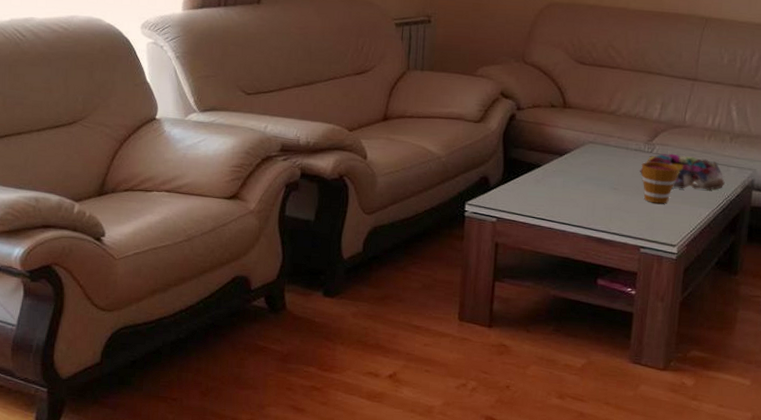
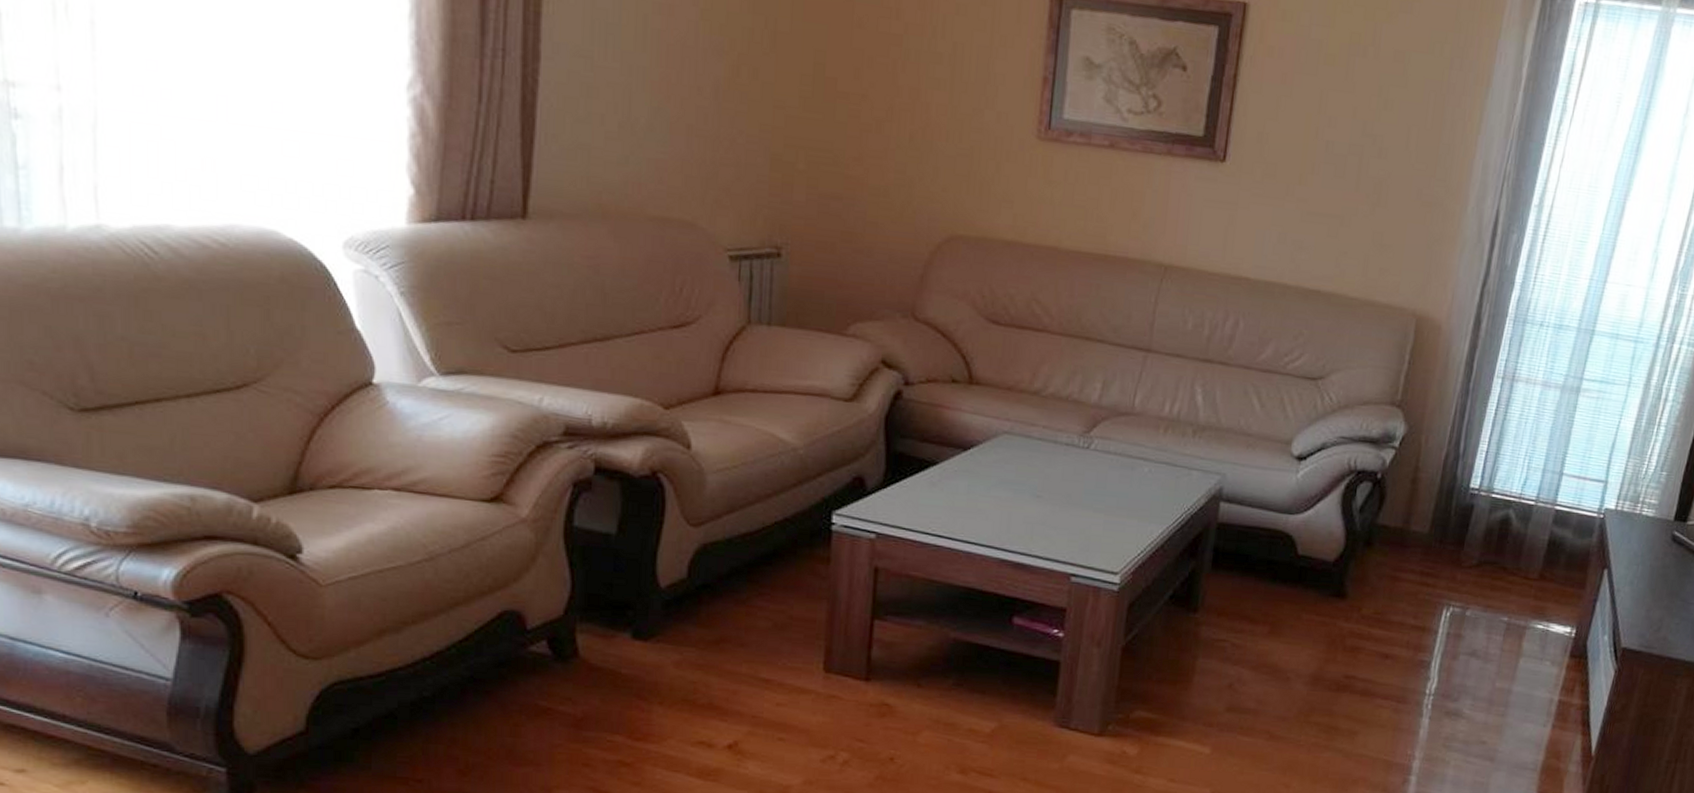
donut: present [640,153,725,190] -> none [1072,450,1185,500]
cup: present [641,161,680,204] -> none [1074,460,1125,518]

